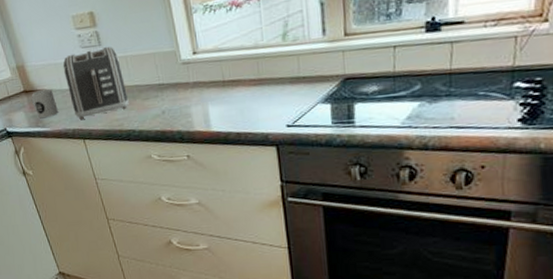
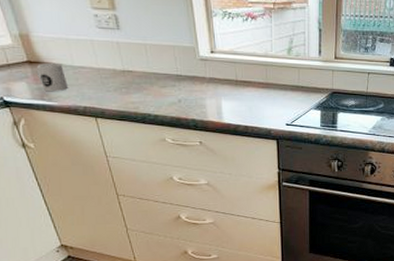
toaster: present [62,46,129,119] -> none [75,31,146,98]

